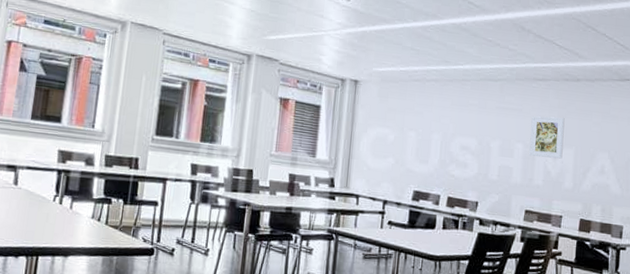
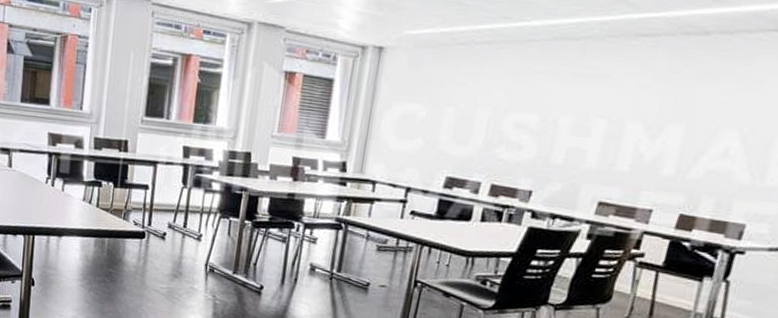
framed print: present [529,116,565,159] -> none [614,84,677,139]

